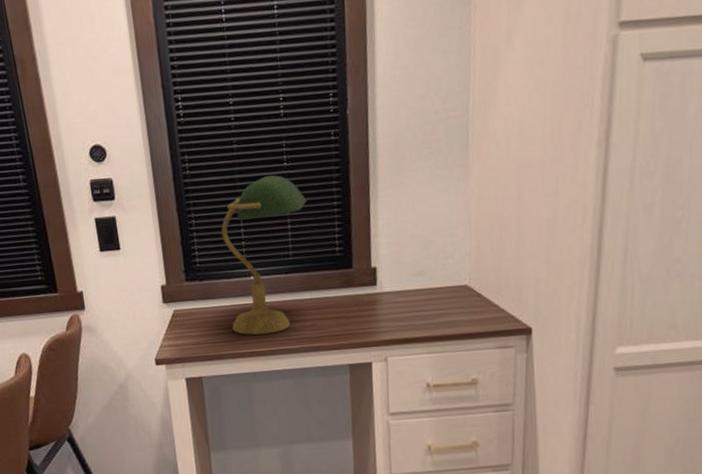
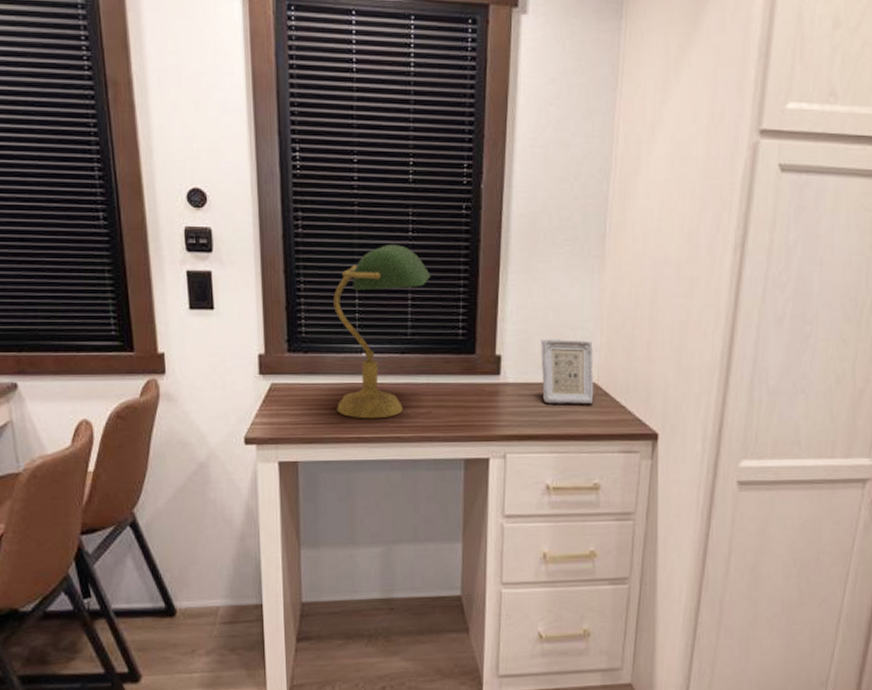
picture frame: none [413,246,467,308] -> present [541,339,594,404]

